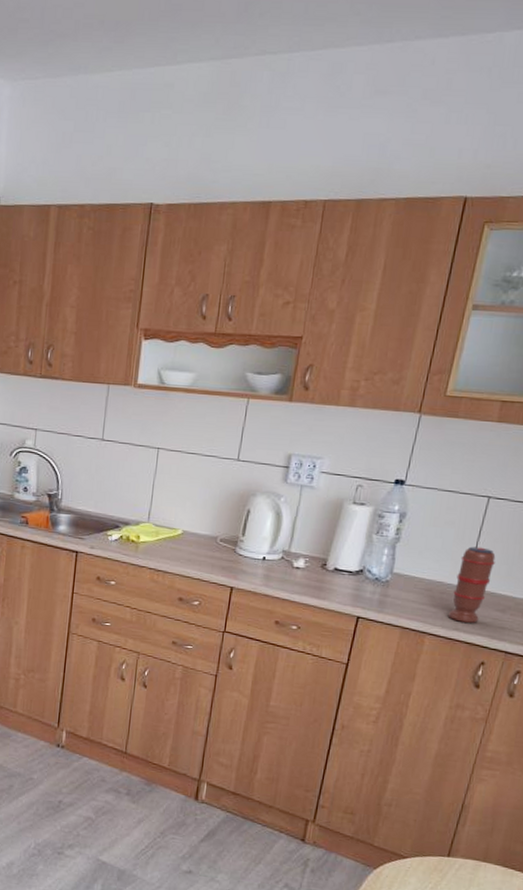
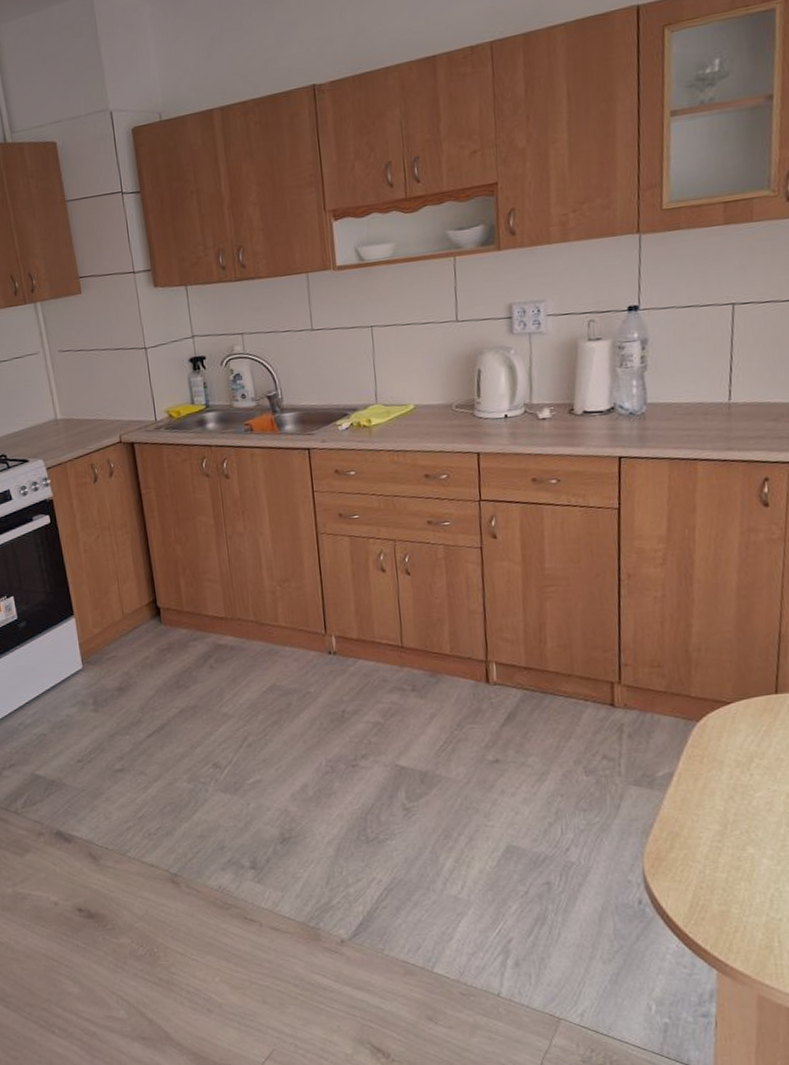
spice grinder: present [447,546,496,623] -> none [716,357,756,441]

